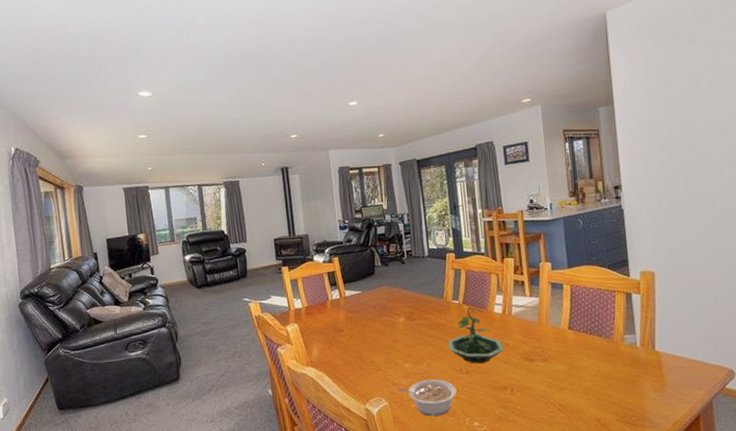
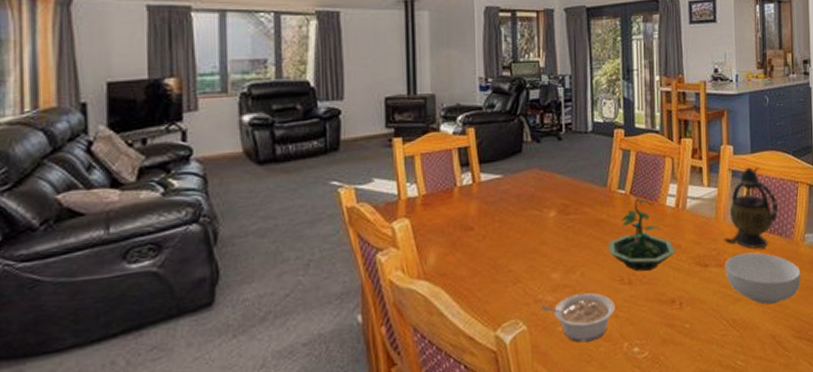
teapot: none [547,279,597,347] -> present [724,166,779,249]
cereal bowl: none [549,350,623,394] -> present [724,252,801,305]

